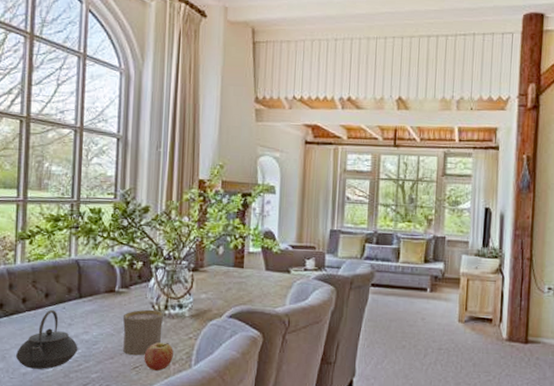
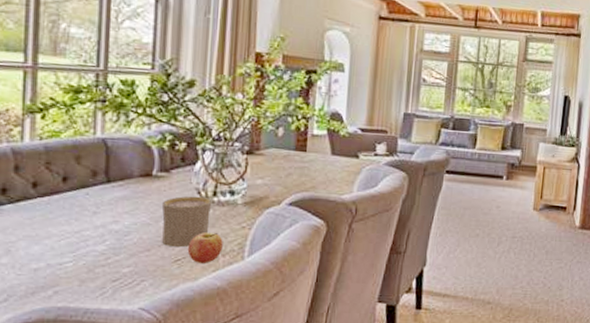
teapot: present [15,309,78,369] -> none [23,195,106,264]

